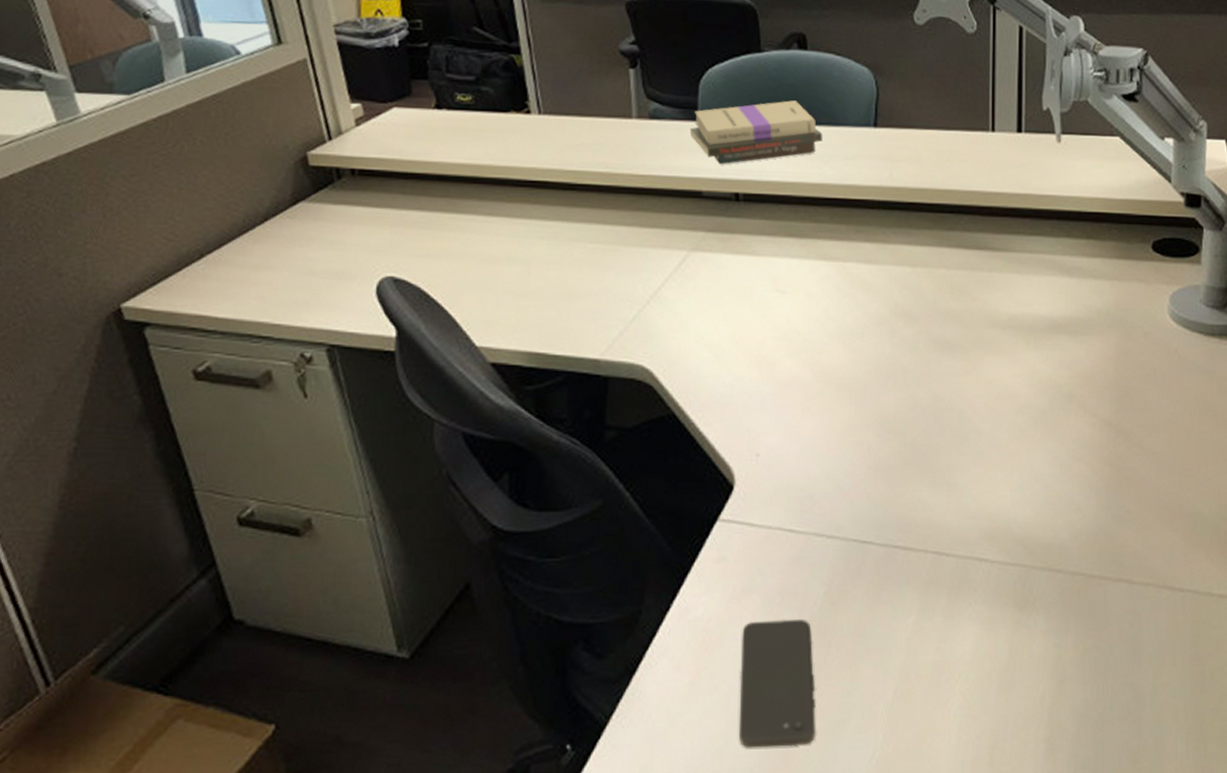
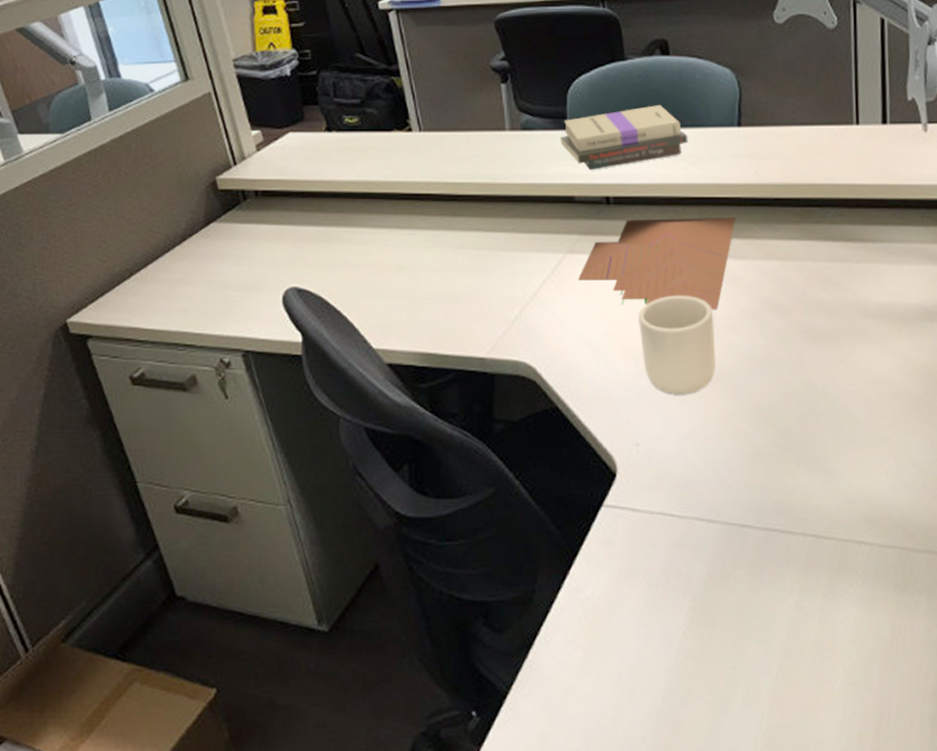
papers: none [703,218,869,316] -> present [578,217,736,310]
smartphone: present [738,619,816,748] -> none [629,598,703,718]
mug: none [764,299,843,402] -> present [639,295,716,394]

